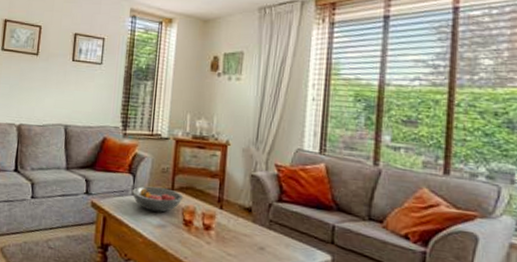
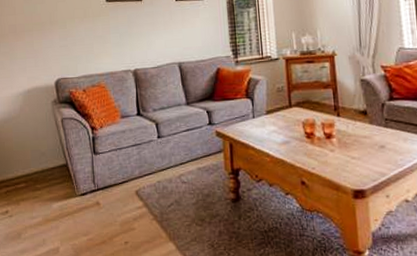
fruit bowl: present [131,186,184,213] -> none [252,106,302,130]

